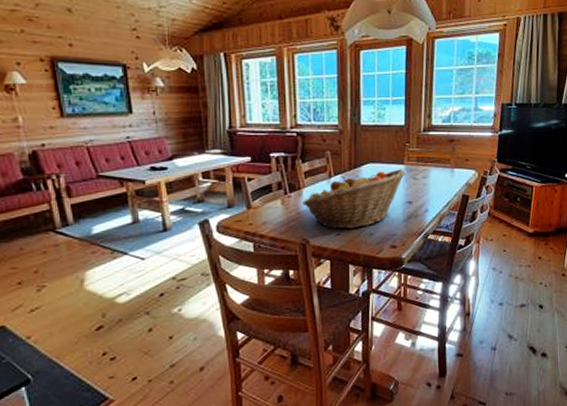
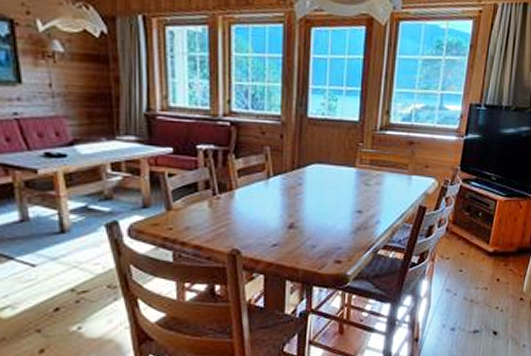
fruit basket: present [302,169,406,229] -> none [234,172,358,240]

